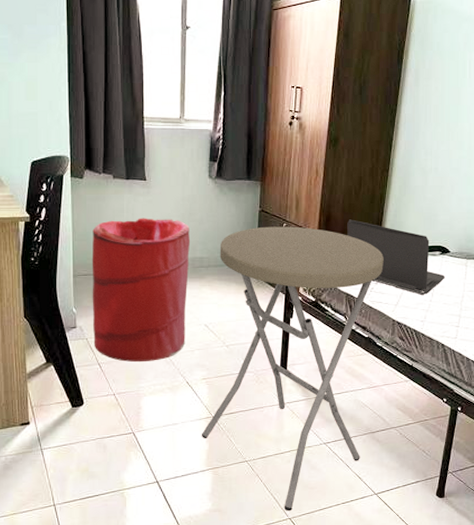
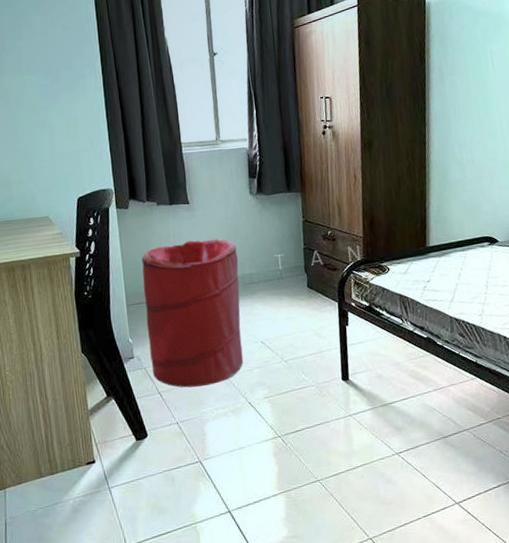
side table: present [202,226,384,512] -> none [267,232,436,531]
laptop computer: present [347,219,445,295] -> none [391,219,497,288]

